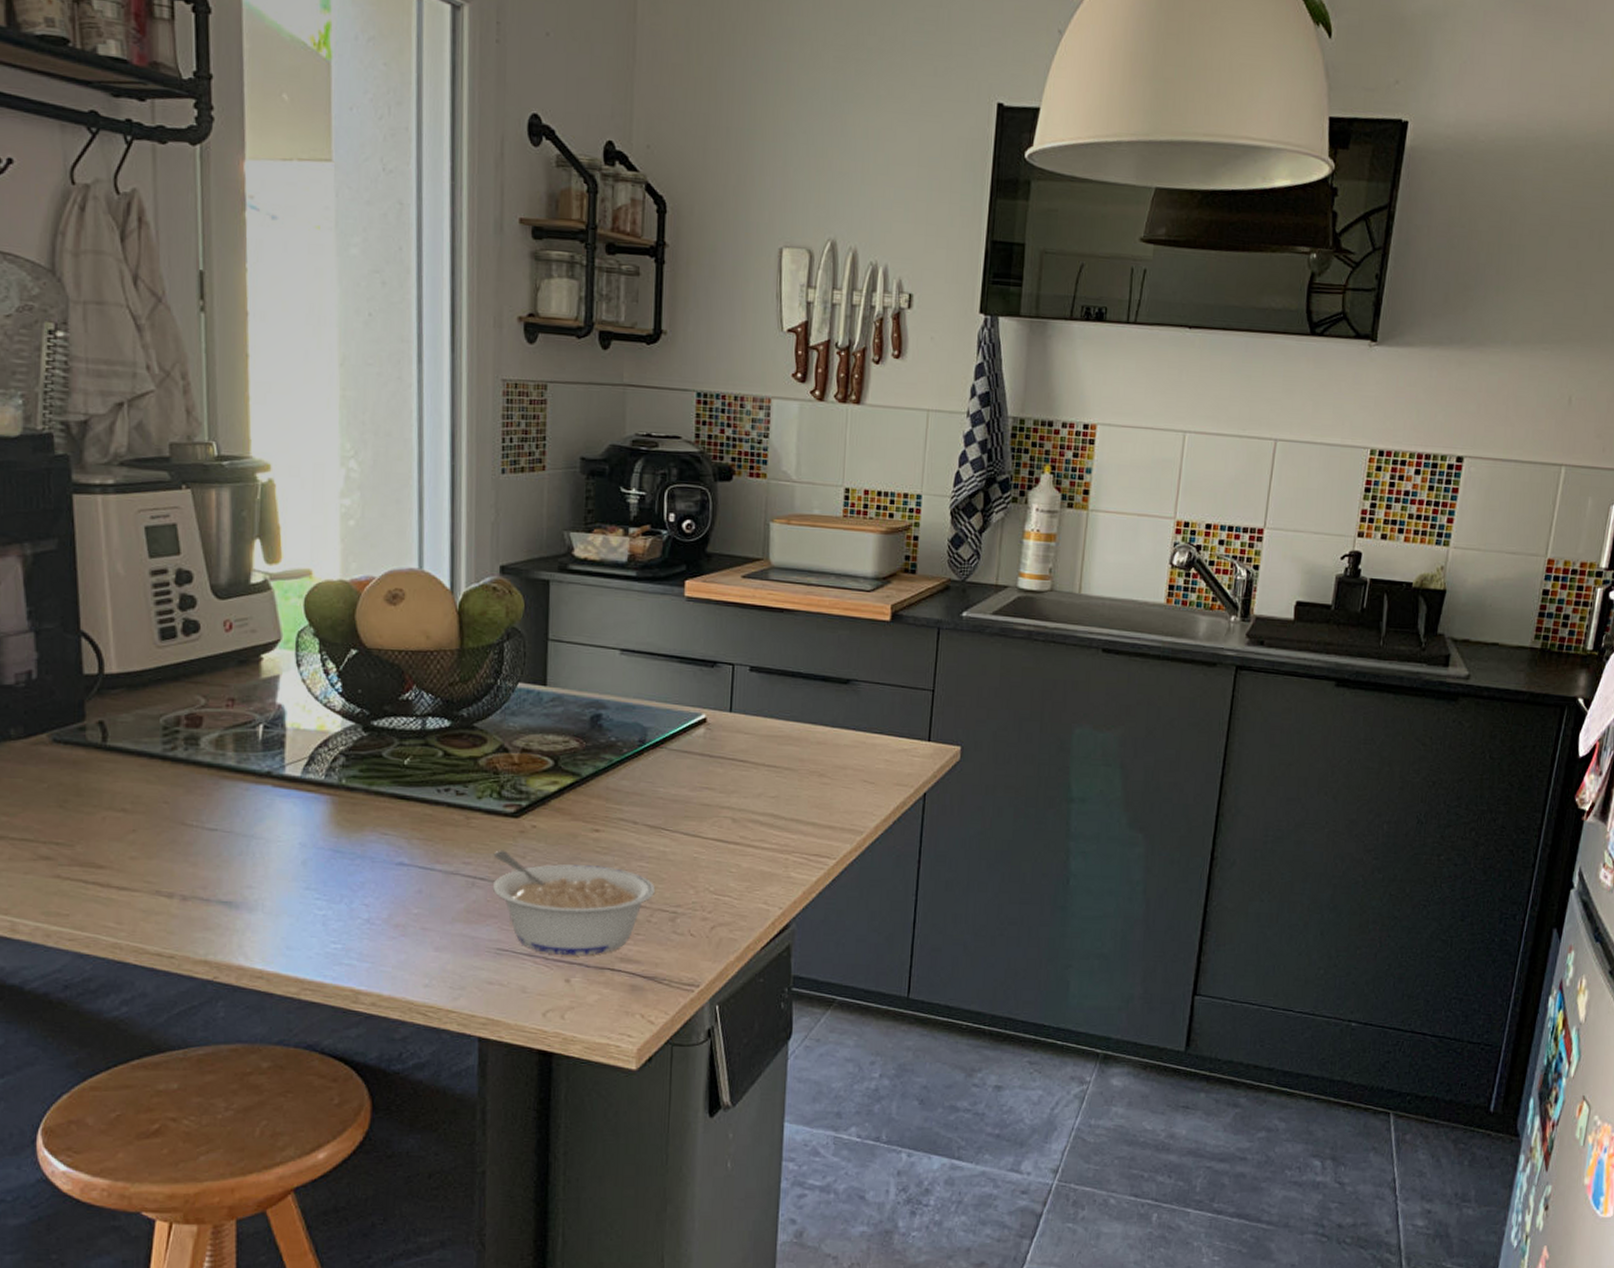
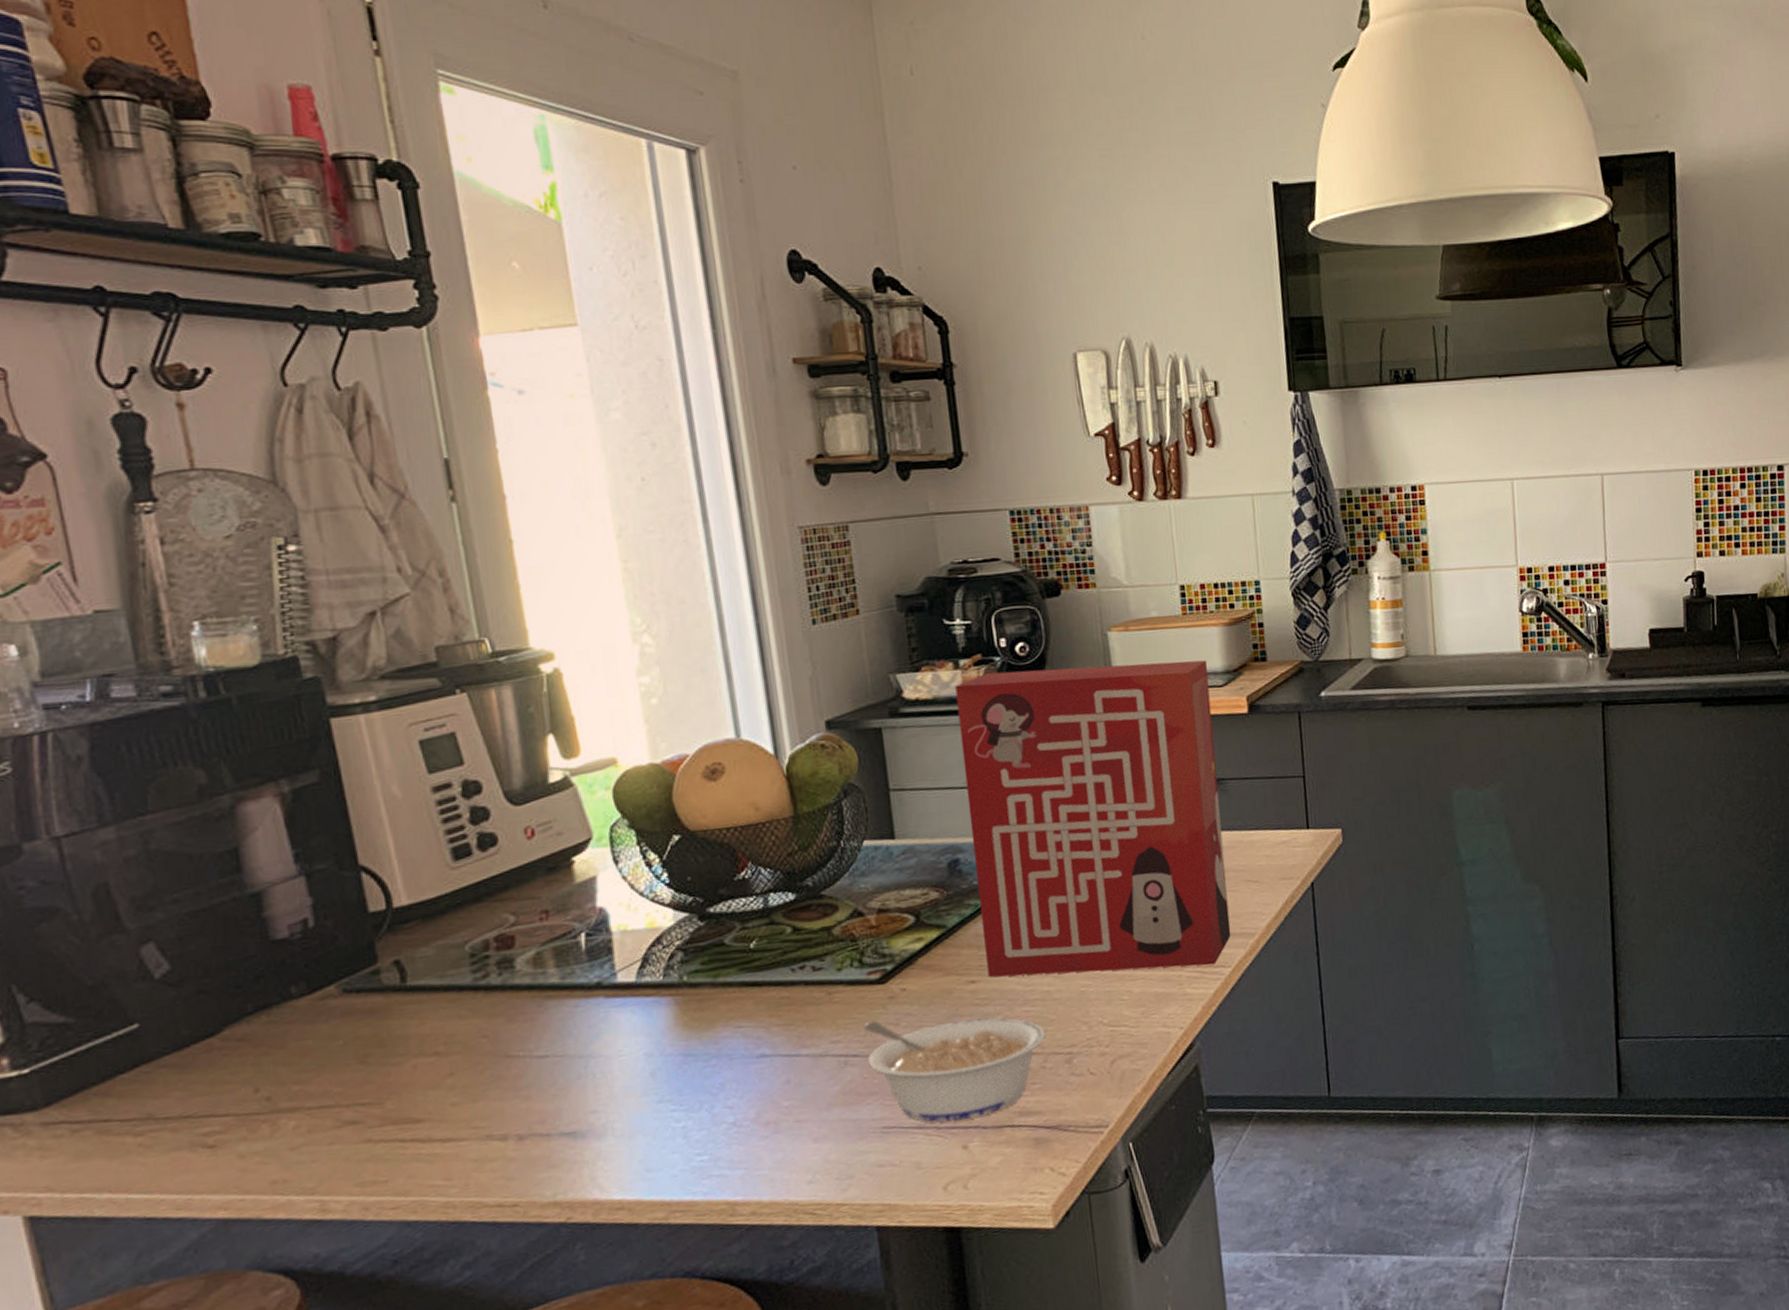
cereal box: none [612,544,860,854] -> present [955,660,1232,977]

